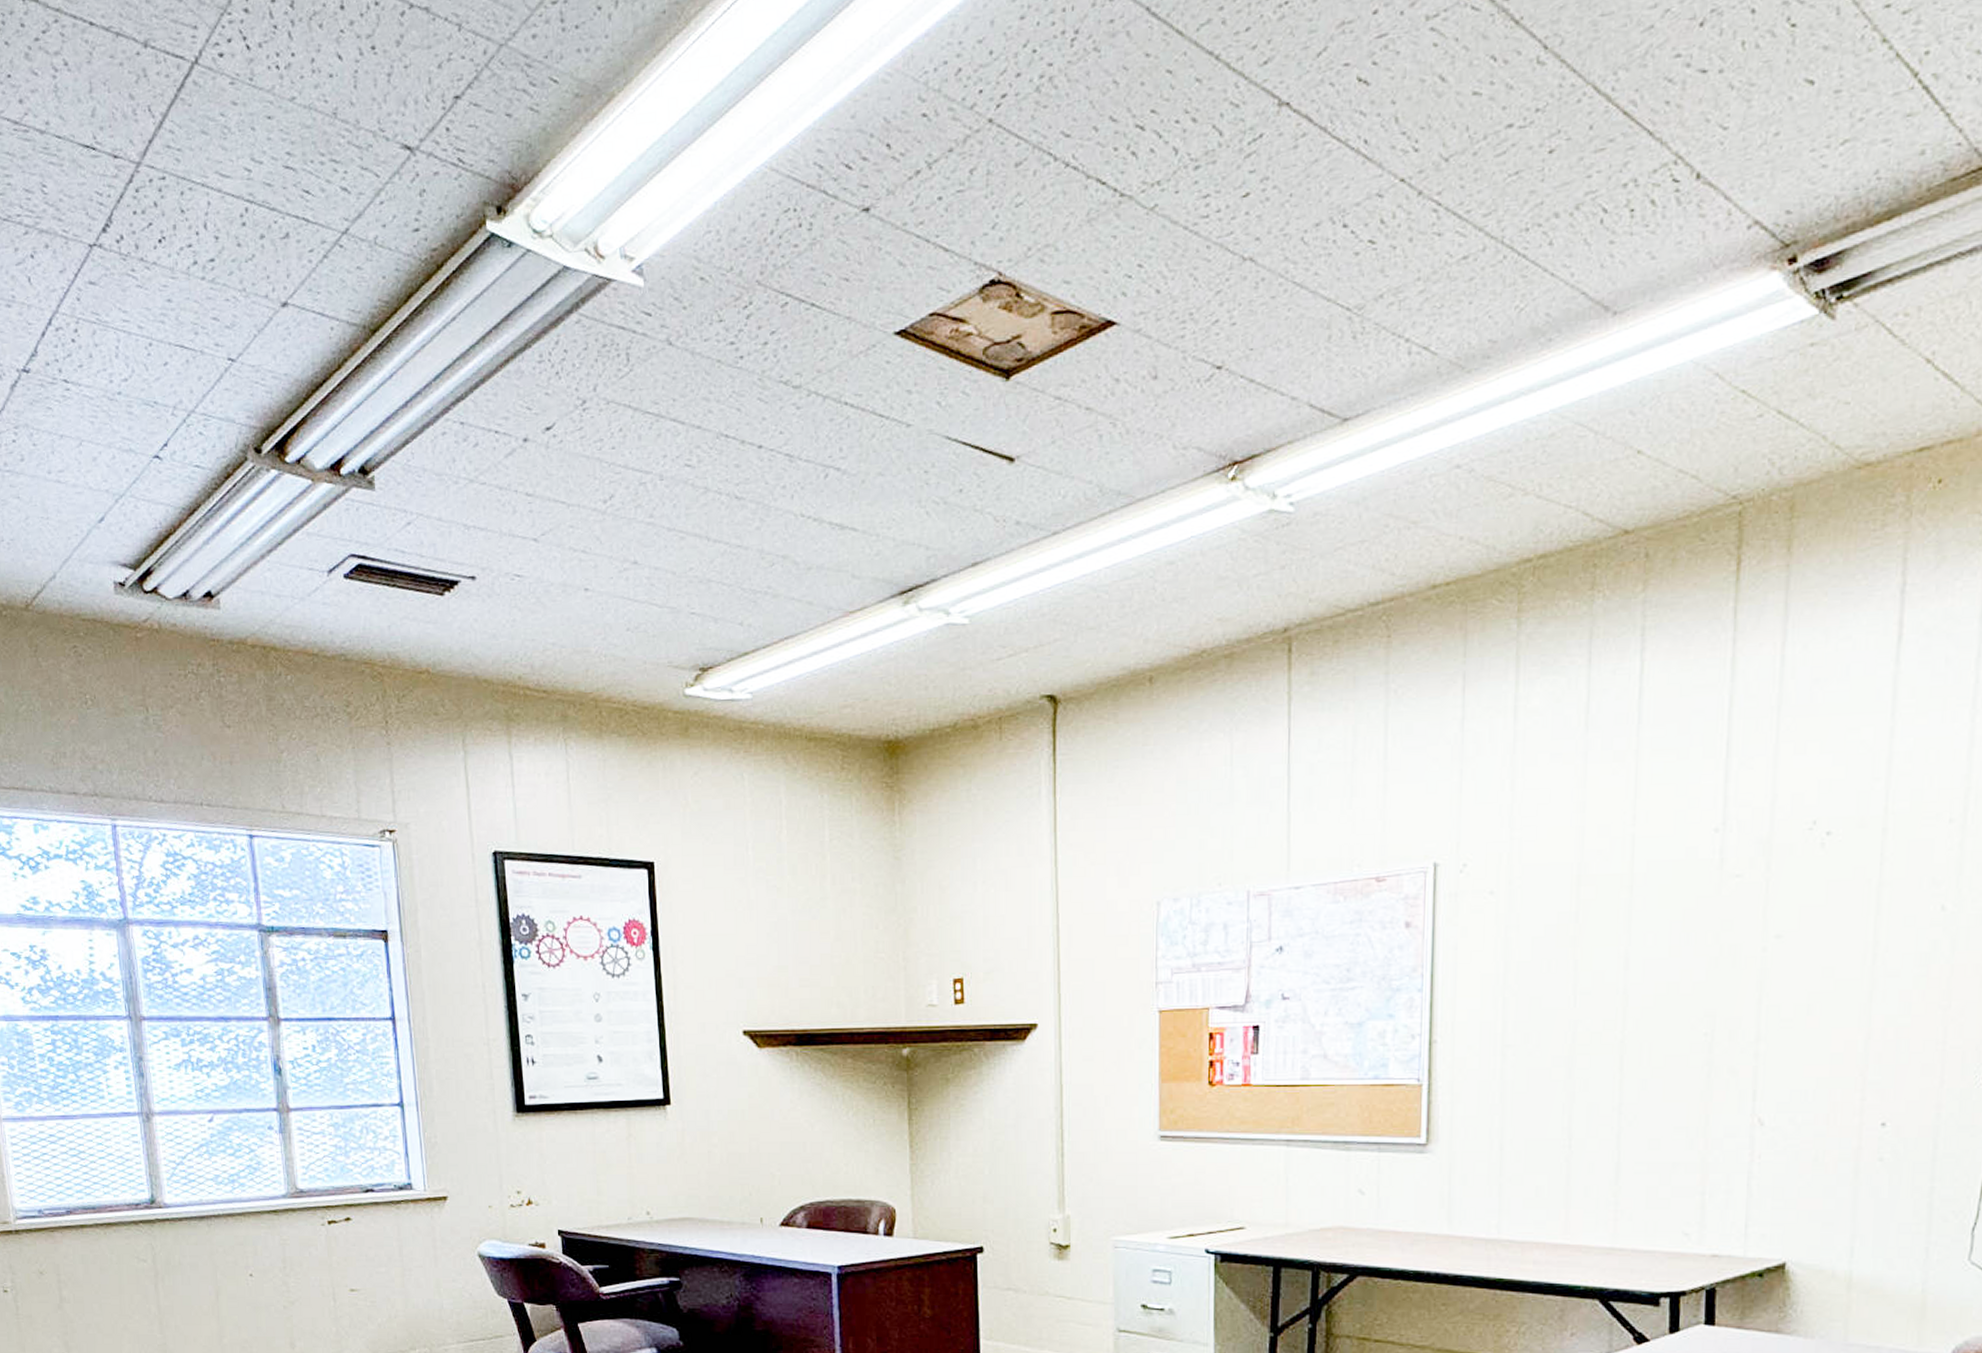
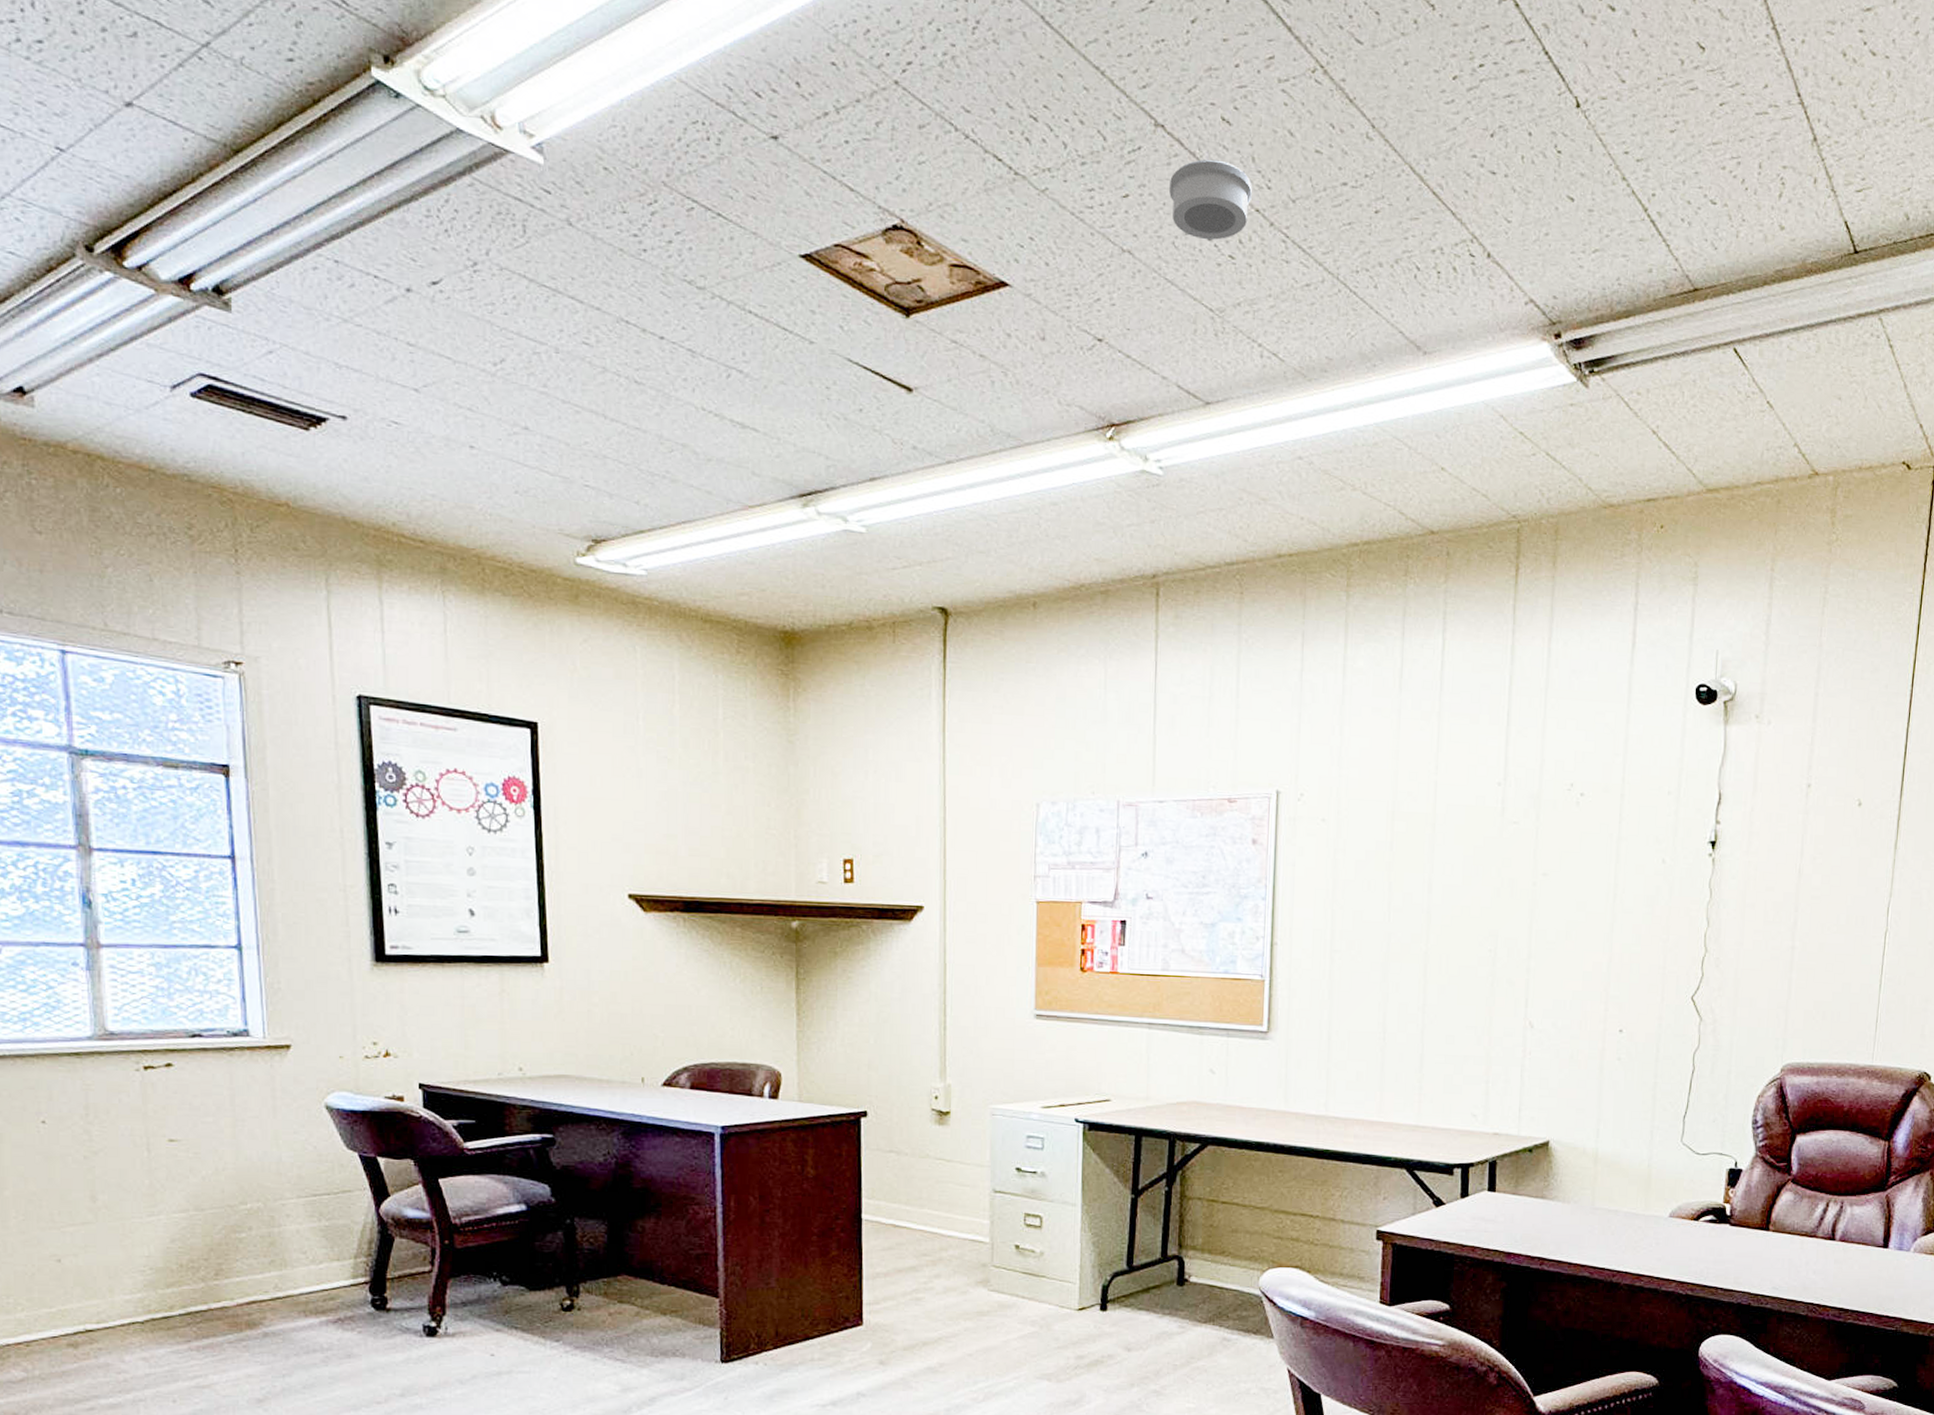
smoke detector: none [1297,129,1395,228] -> present [1169,159,1252,240]

